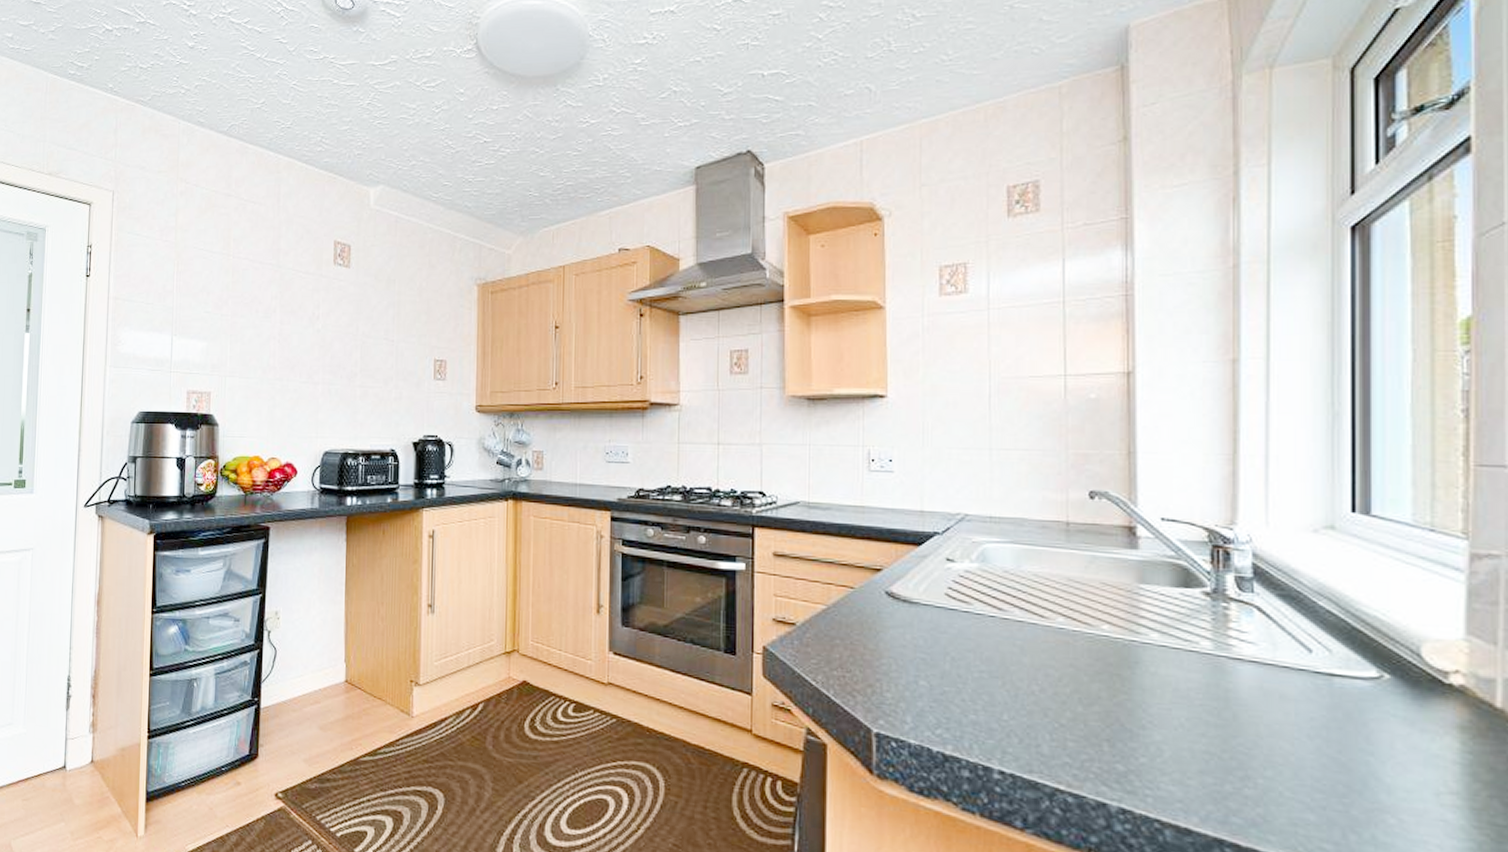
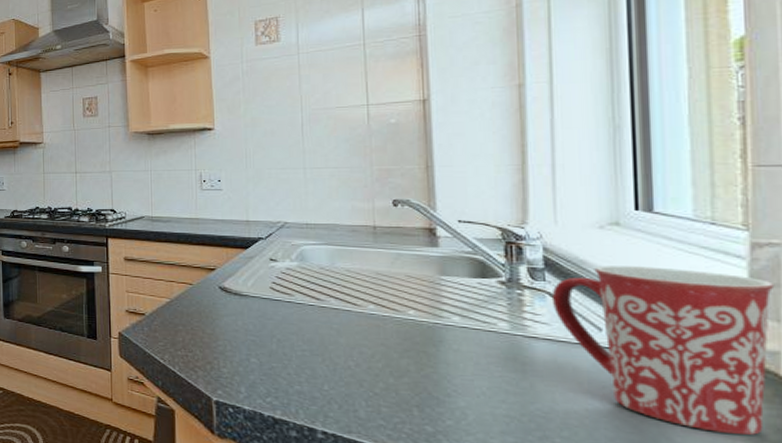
mug: none [1259,576,1493,775] -> present [551,266,775,436]

